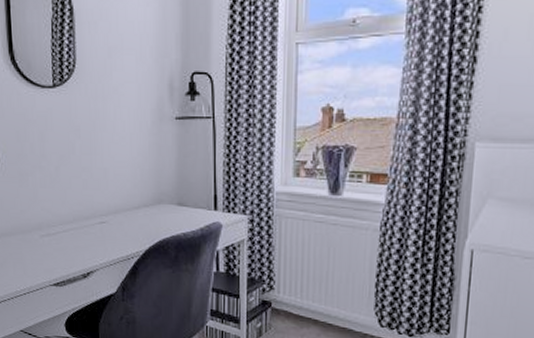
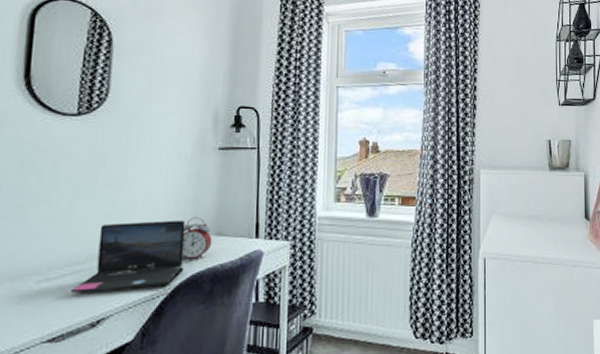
laptop: none [65,189,152,250] -> present [69,220,186,293]
alarm clock: none [149,187,175,226] -> present [182,217,212,259]

